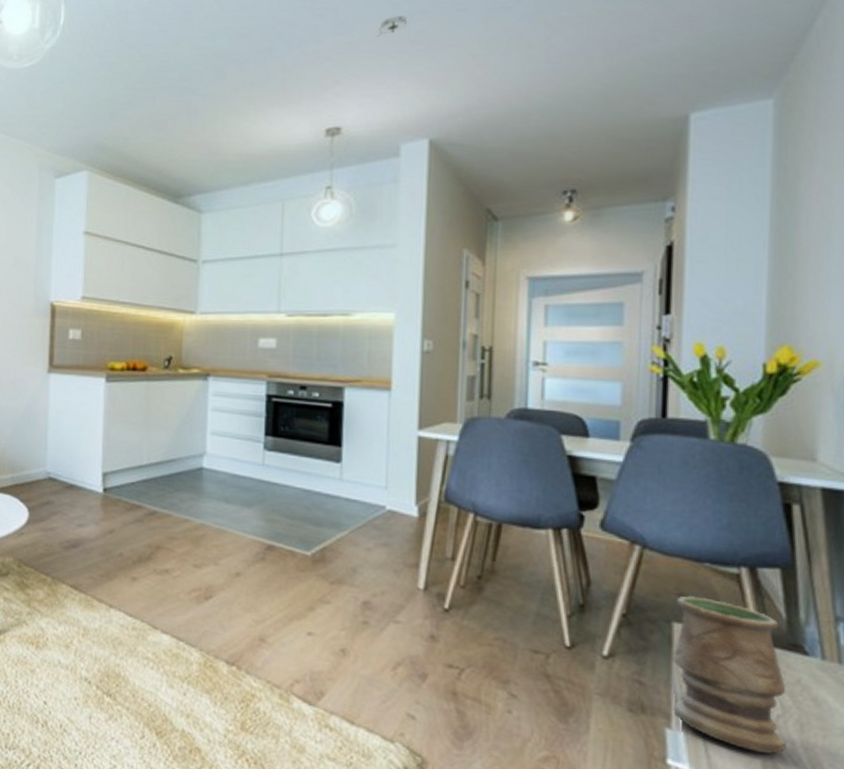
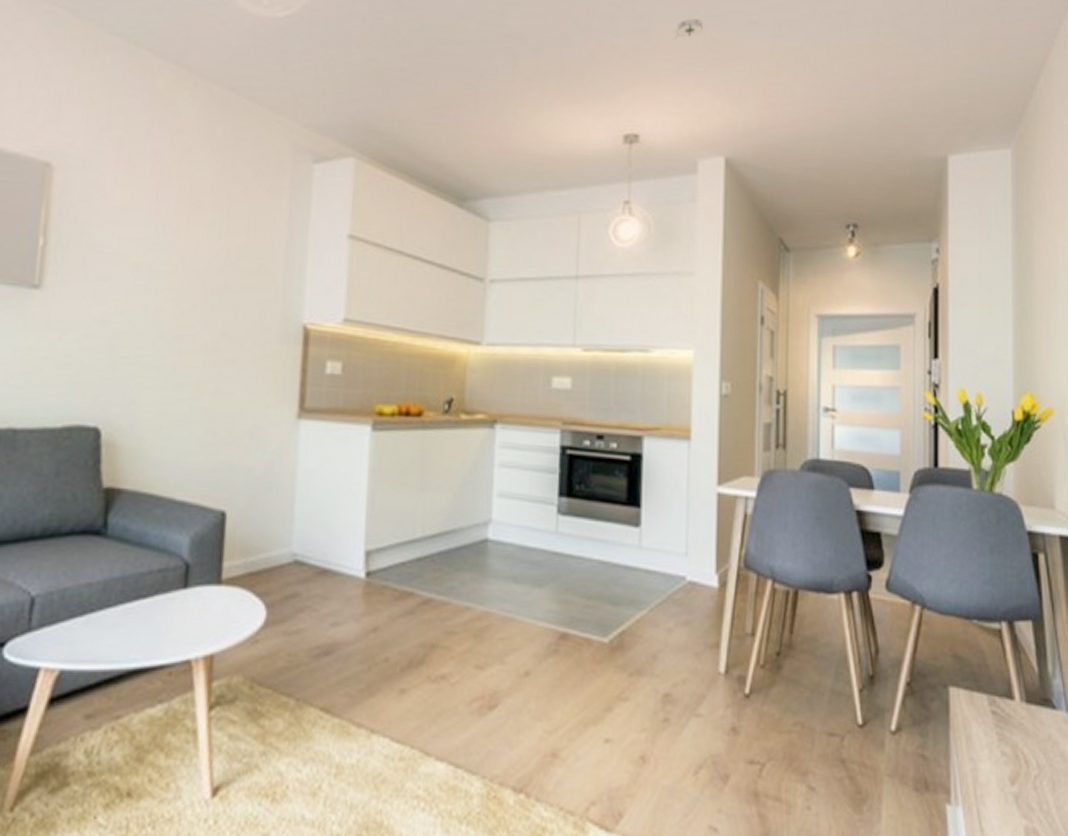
vase: present [673,596,786,754] -> none [951,657,1042,818]

